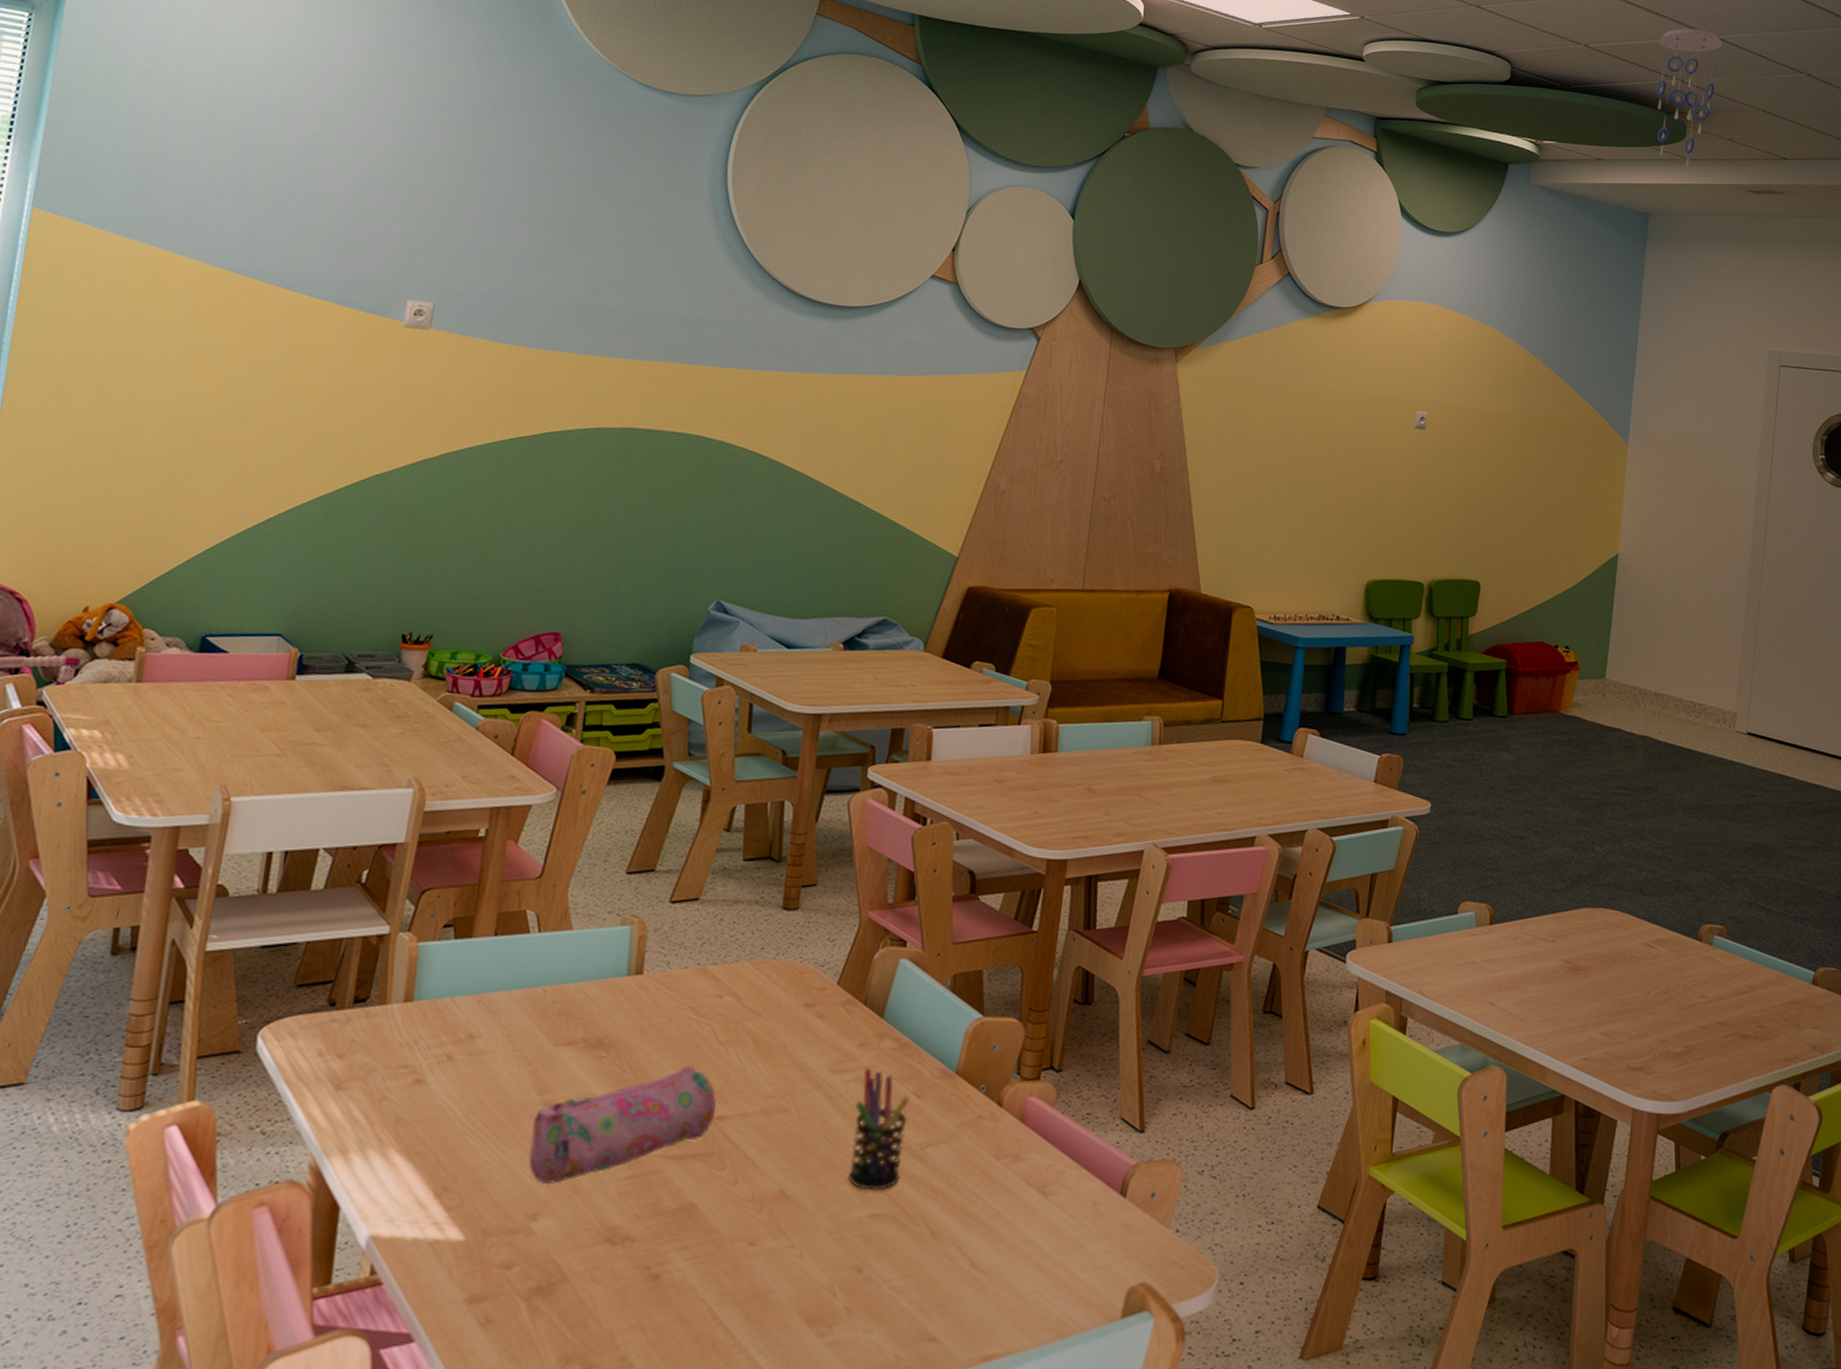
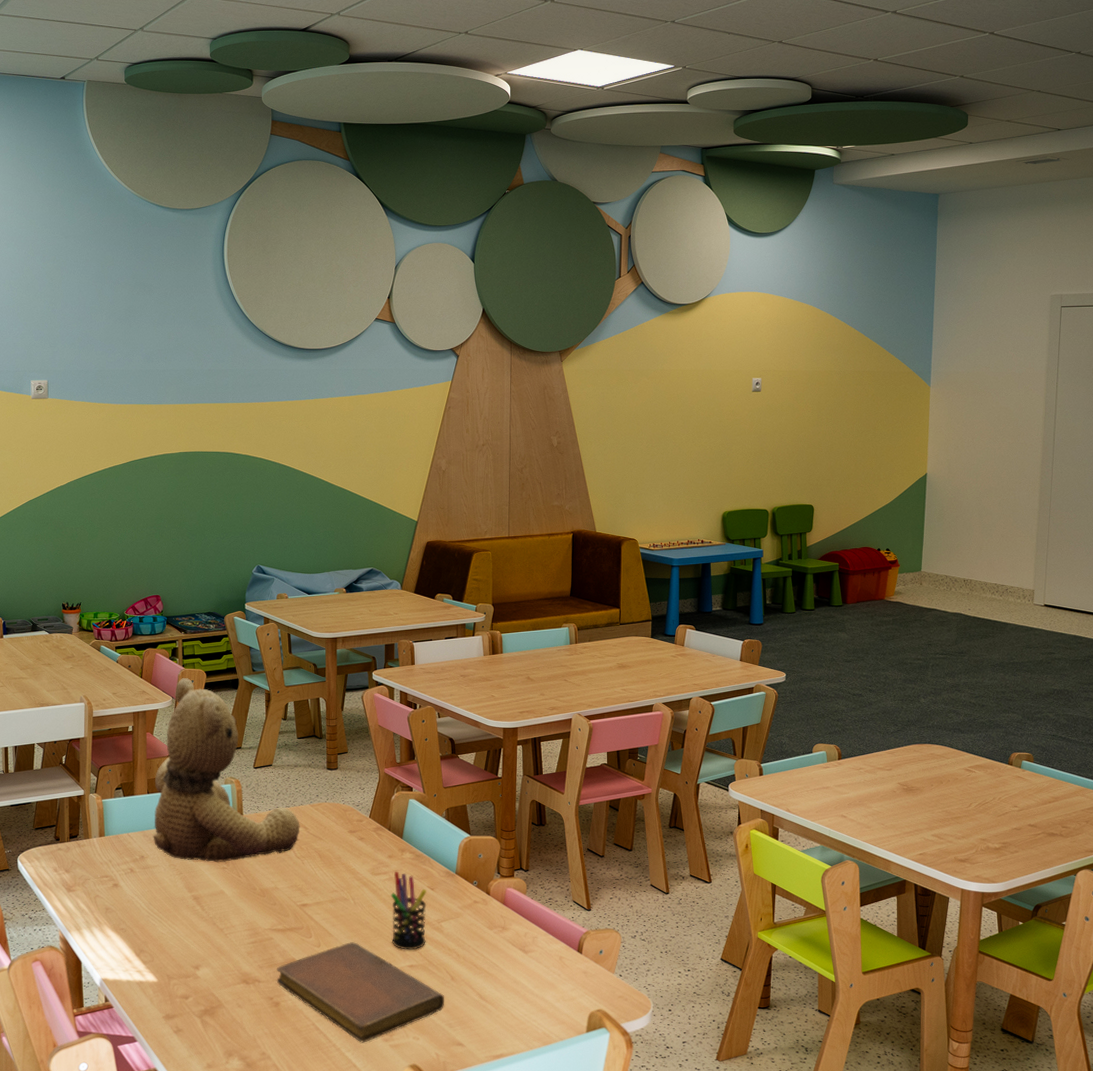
teddy bear: none [492,760,731,1047] -> present [153,678,300,862]
pencil case: present [528,1066,718,1184] -> none [188,873,301,947]
notebook: none [660,1177,919,1339] -> present [276,942,445,1043]
ceiling mobile: present [1656,28,1723,168] -> none [939,29,998,150]

